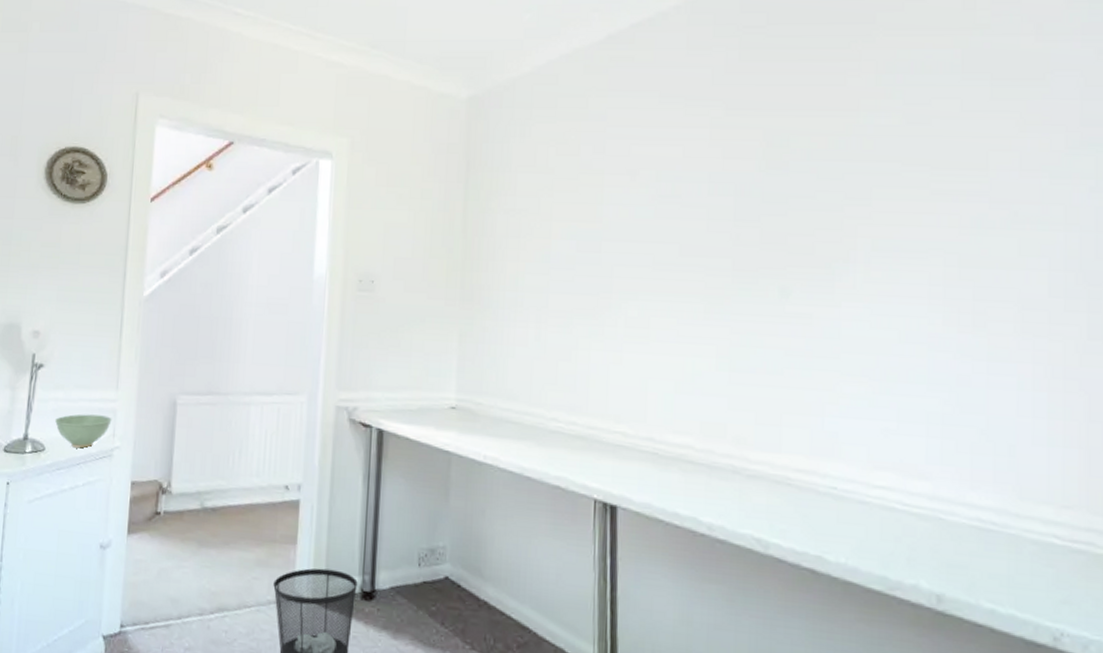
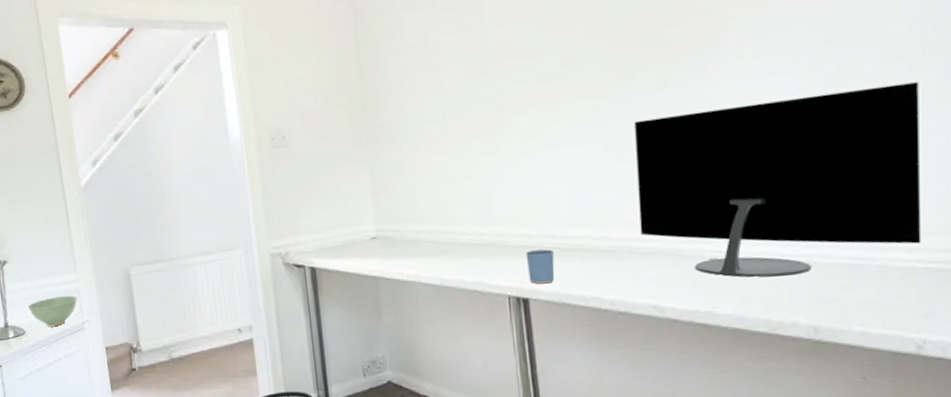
mug: none [619,451,650,493] -> present [526,249,555,284]
monitor: none [748,328,1061,530] -> present [633,82,922,277]

